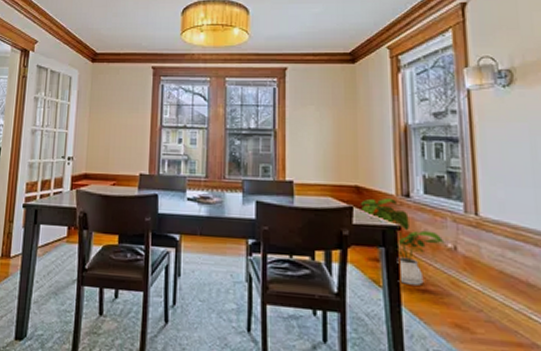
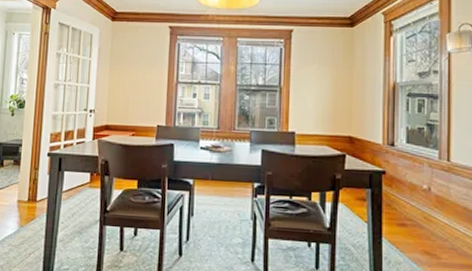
house plant: present [360,197,445,285] -> none [351,146,421,220]

